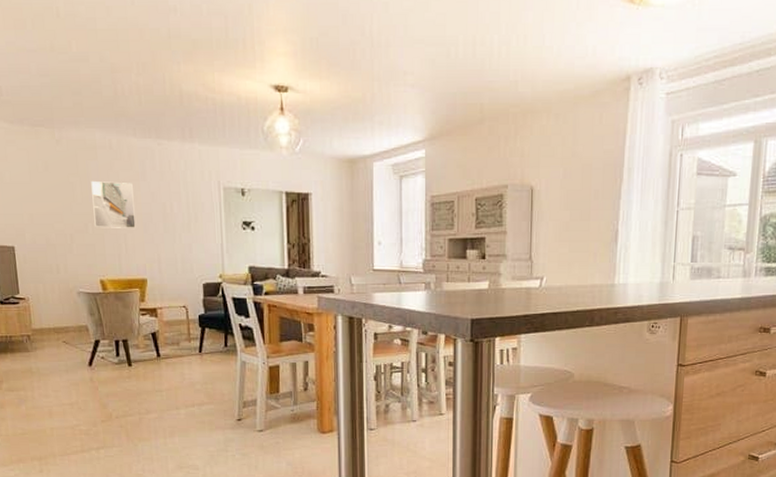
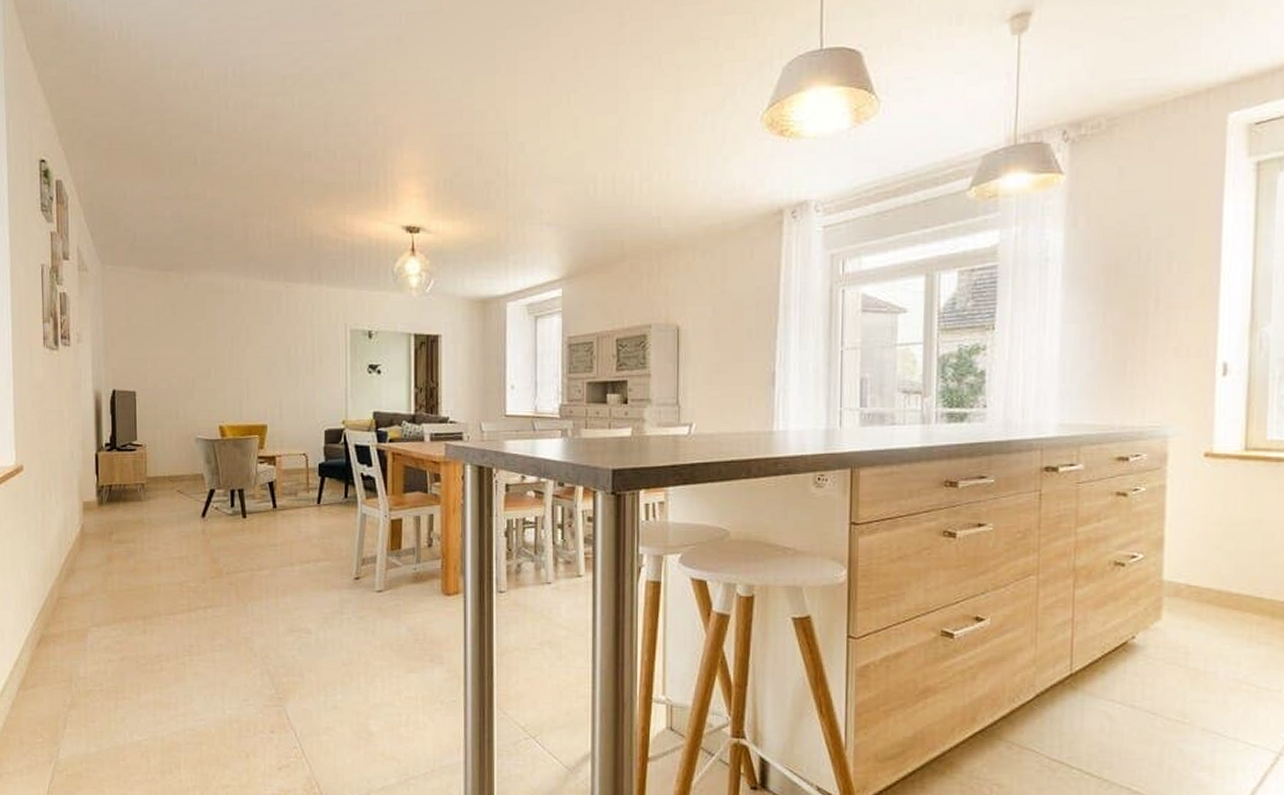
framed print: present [91,180,136,228] -> none [217,324,259,373]

